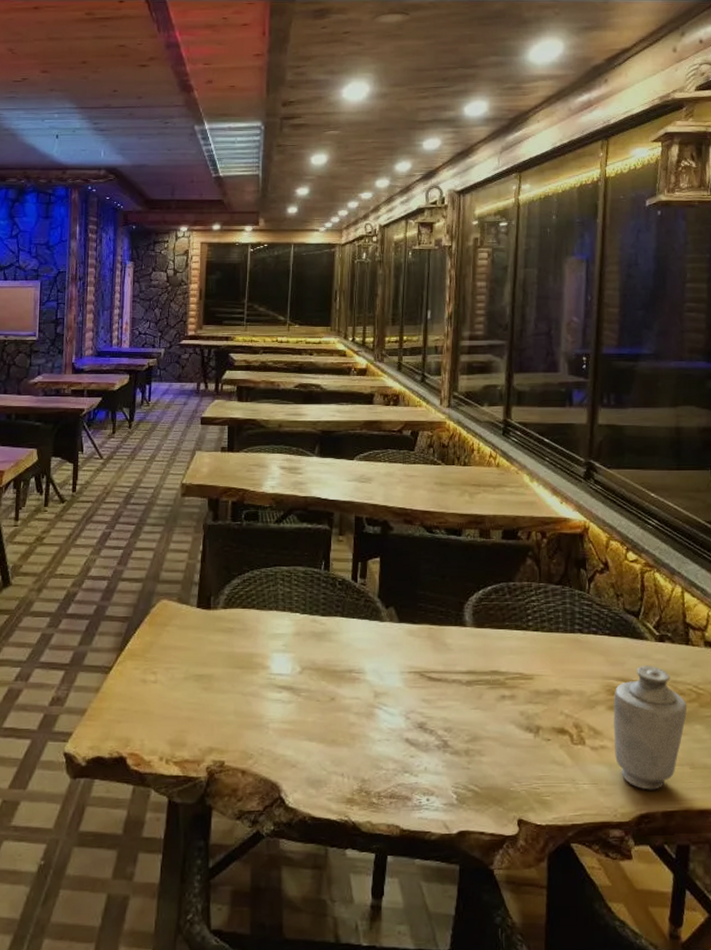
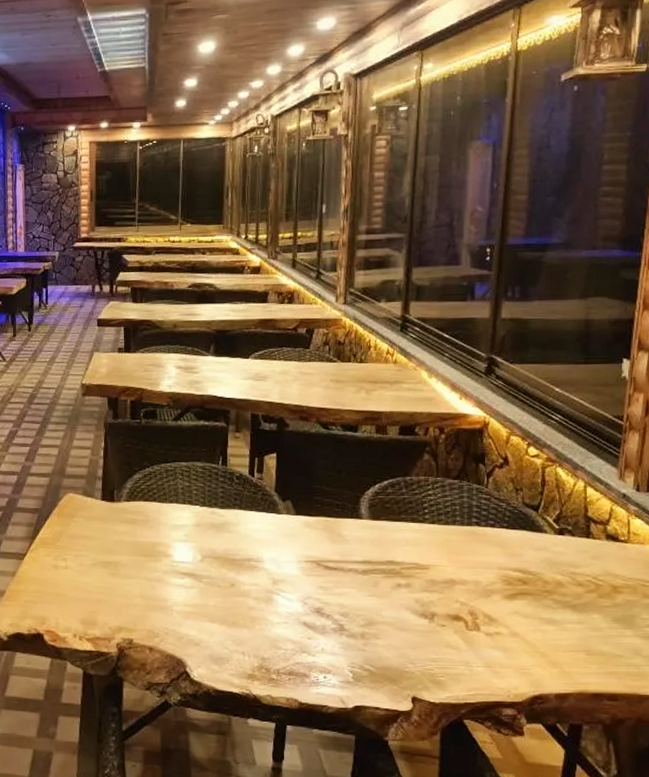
vase: present [613,666,687,790] -> none [509,558,584,674]

